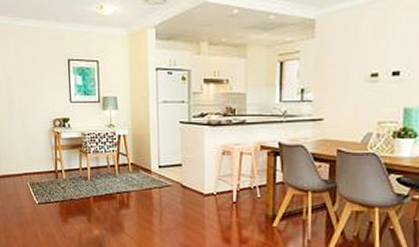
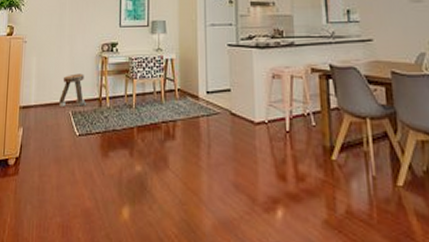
stool: none [16,147,44,178] -> present [59,73,87,107]

